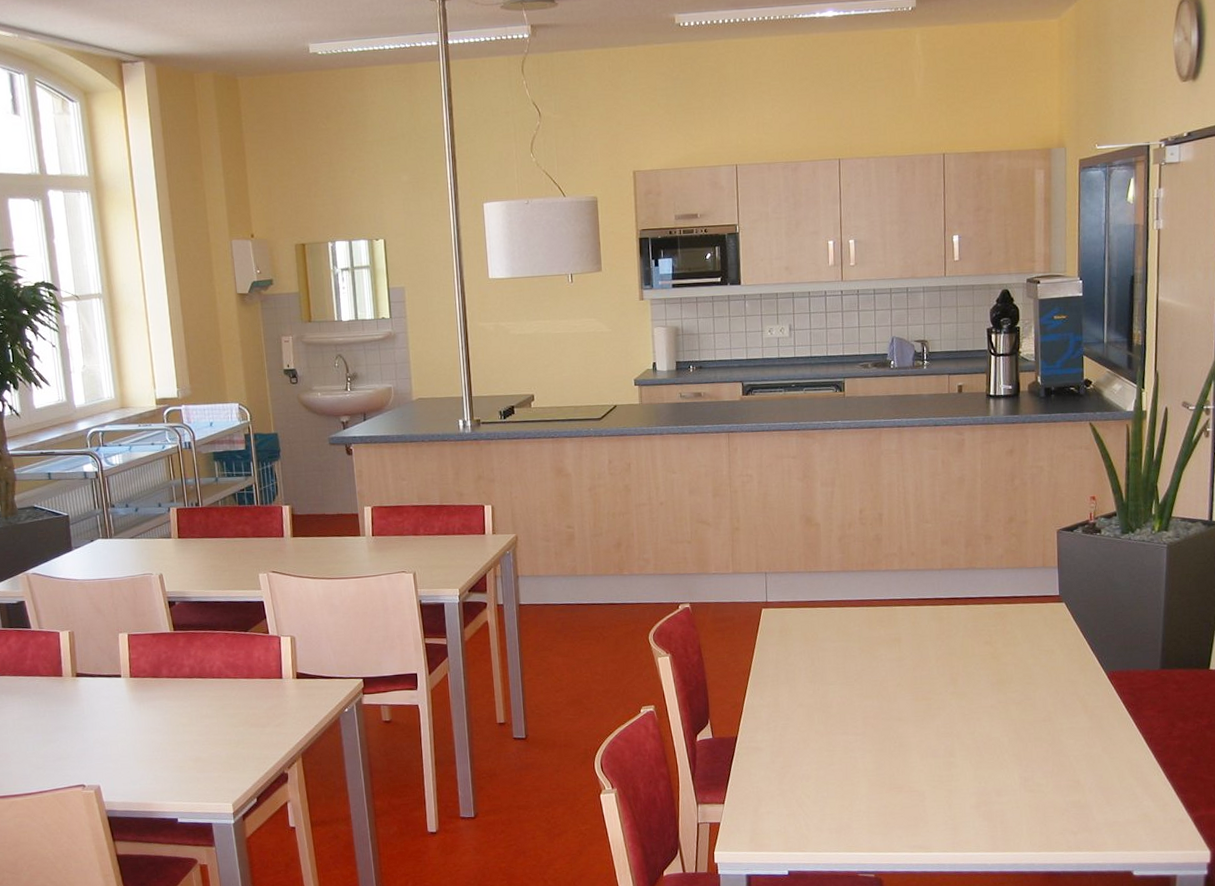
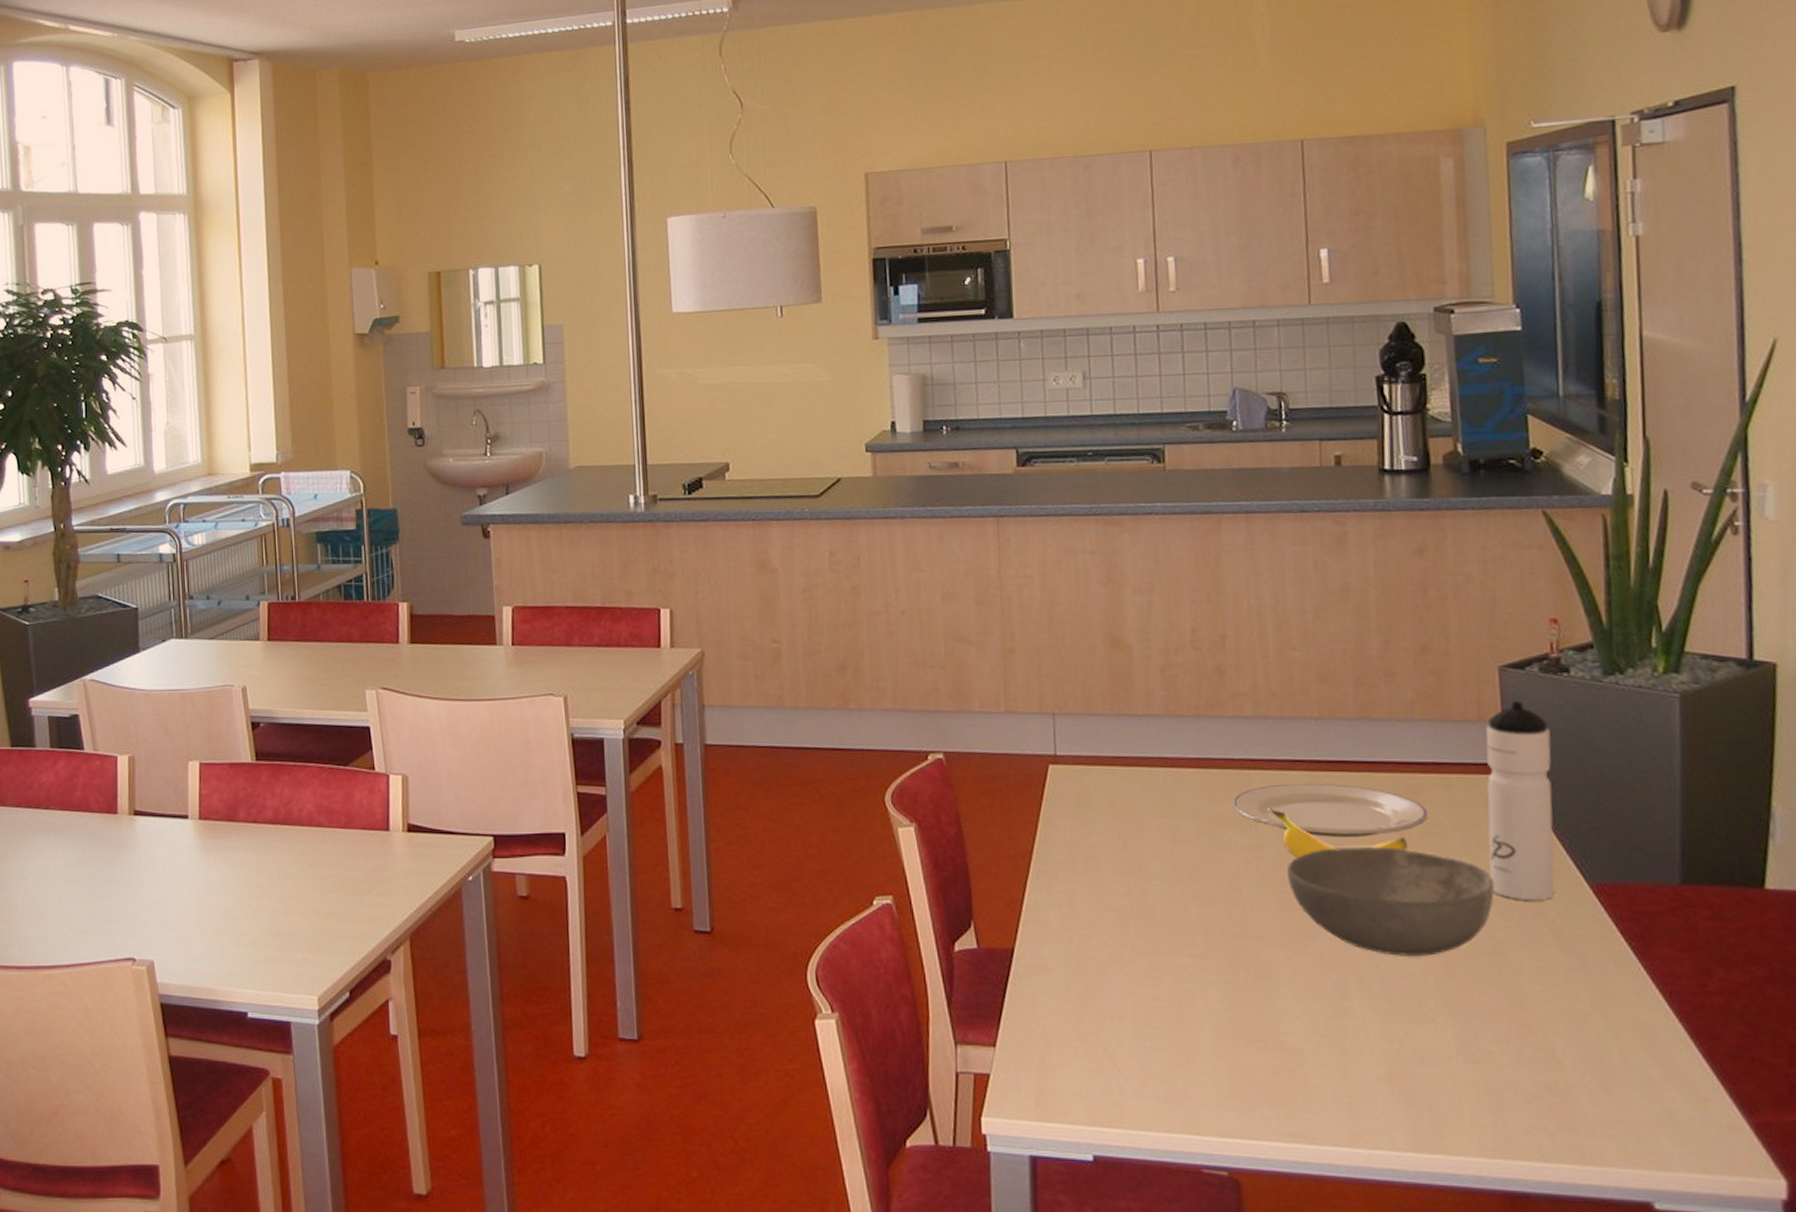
plate: none [883,614,1009,650] -> present [1231,783,1428,837]
banana: none [907,632,996,666] -> present [1268,808,1409,859]
bowl: none [918,654,1048,726] -> present [1287,847,1494,956]
water bottle: none [1045,553,1087,685] -> present [1486,701,1555,901]

